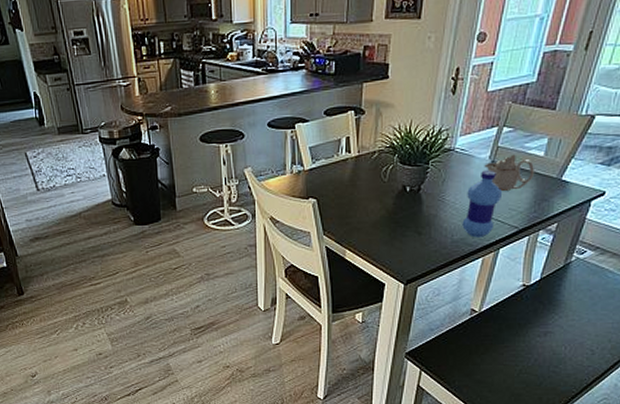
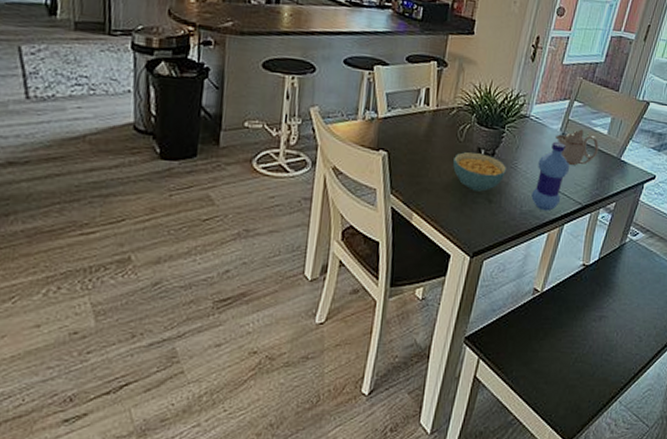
cereal bowl: none [380,191,435,226] -> present [453,152,507,191]

